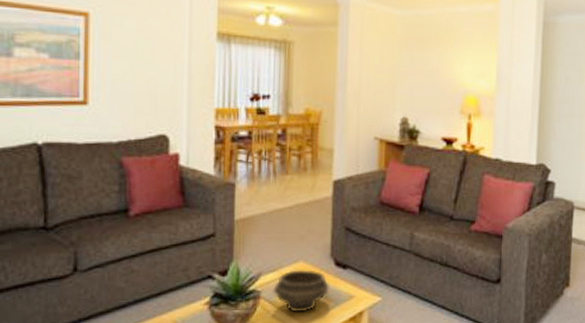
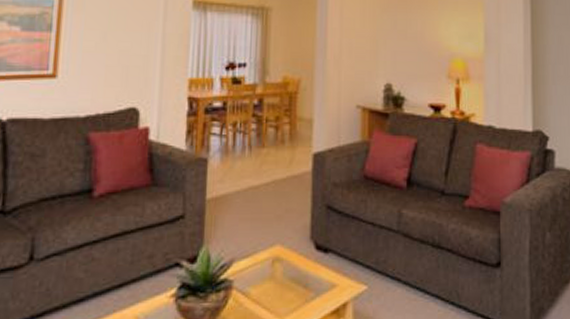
bowl: present [273,270,330,313] -> none [246,254,310,305]

